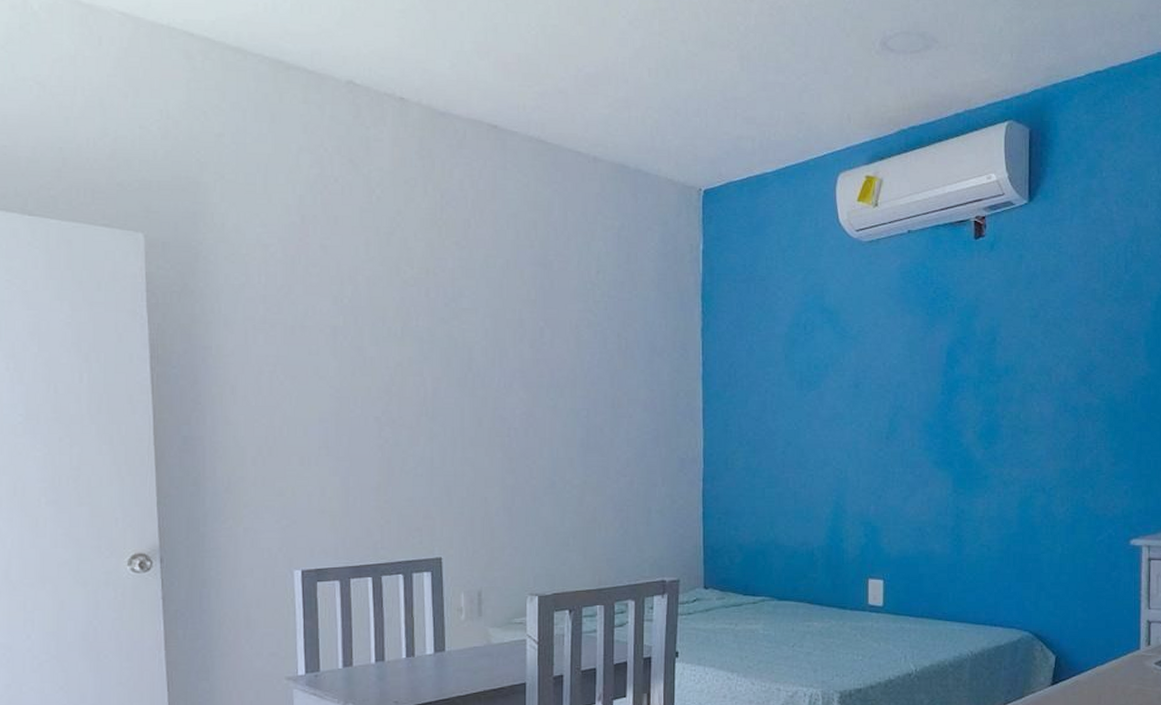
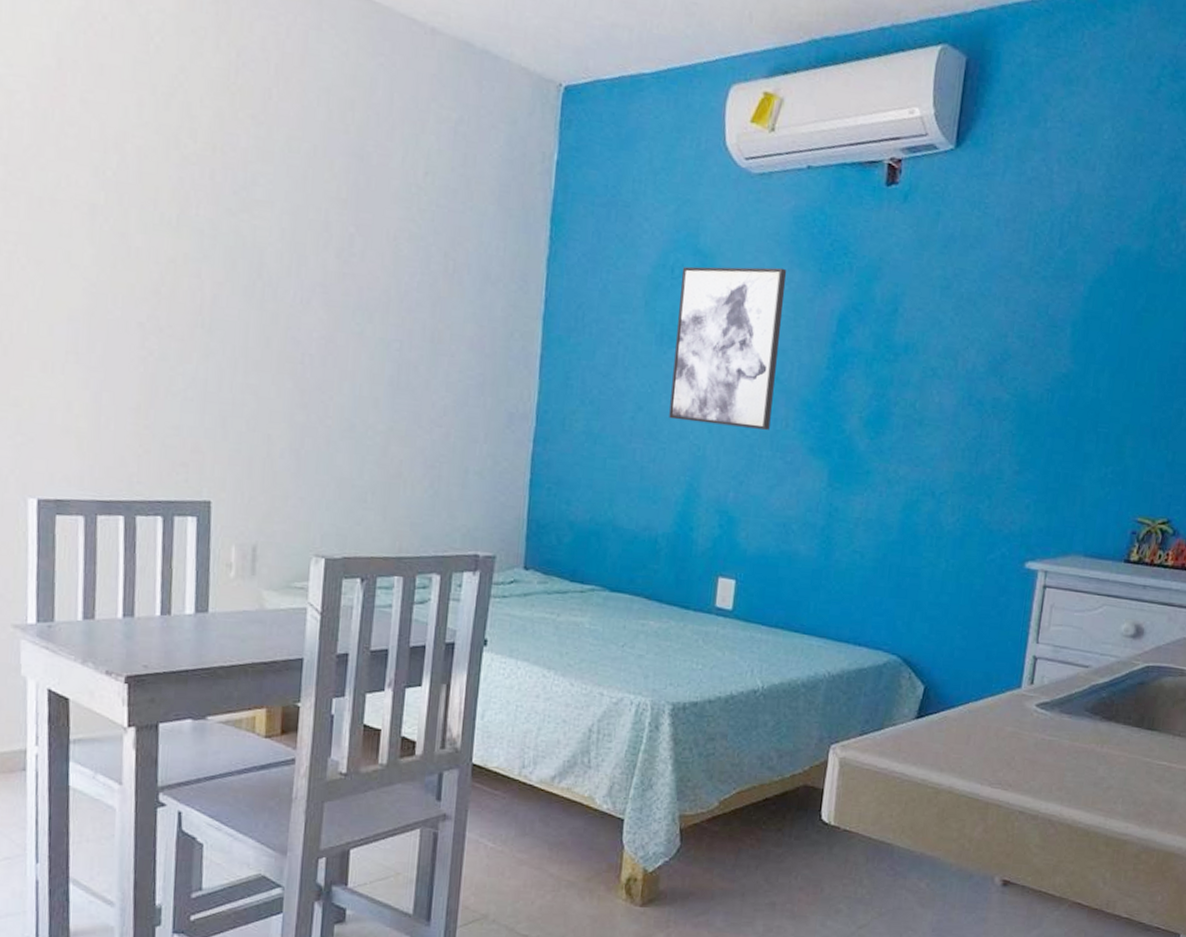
wall art: none [813,315,900,450] -> present [669,266,787,430]

